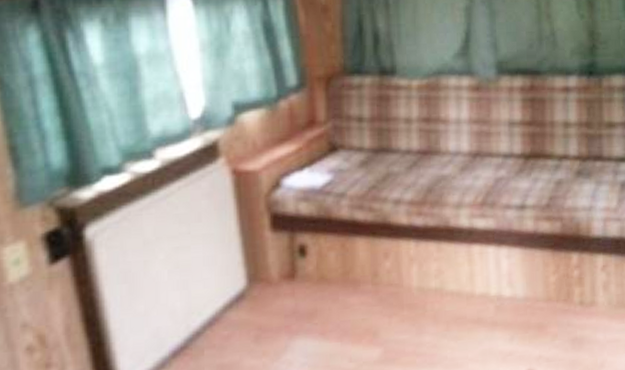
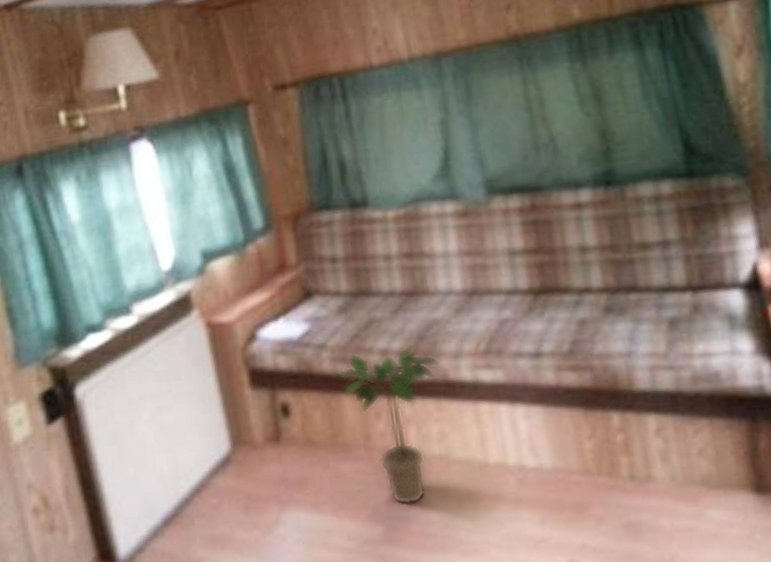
potted plant: none [353,195,443,331] -> present [337,344,439,506]

